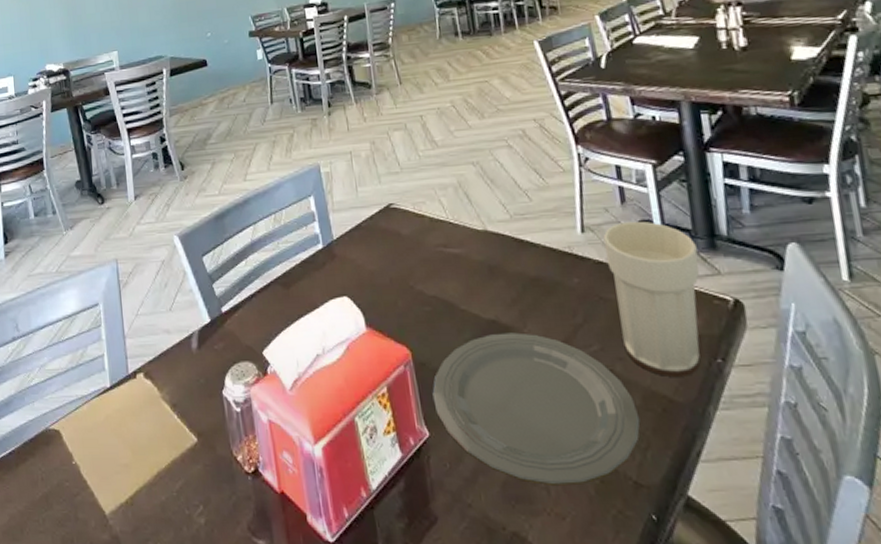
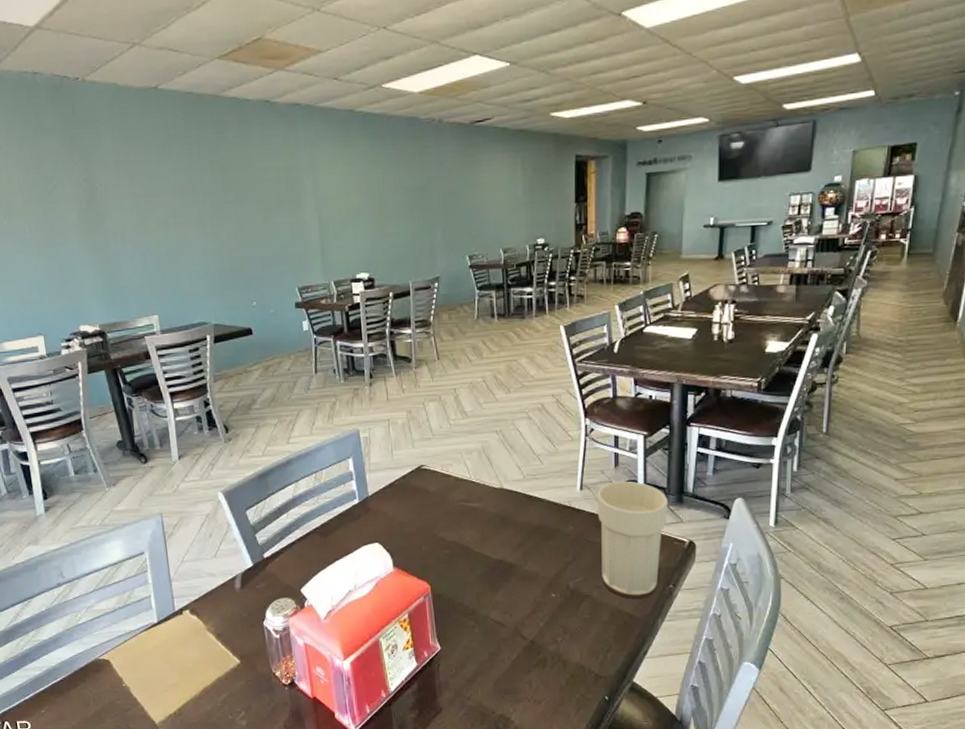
plate: present [432,332,640,486] -> none [446,569,606,680]

